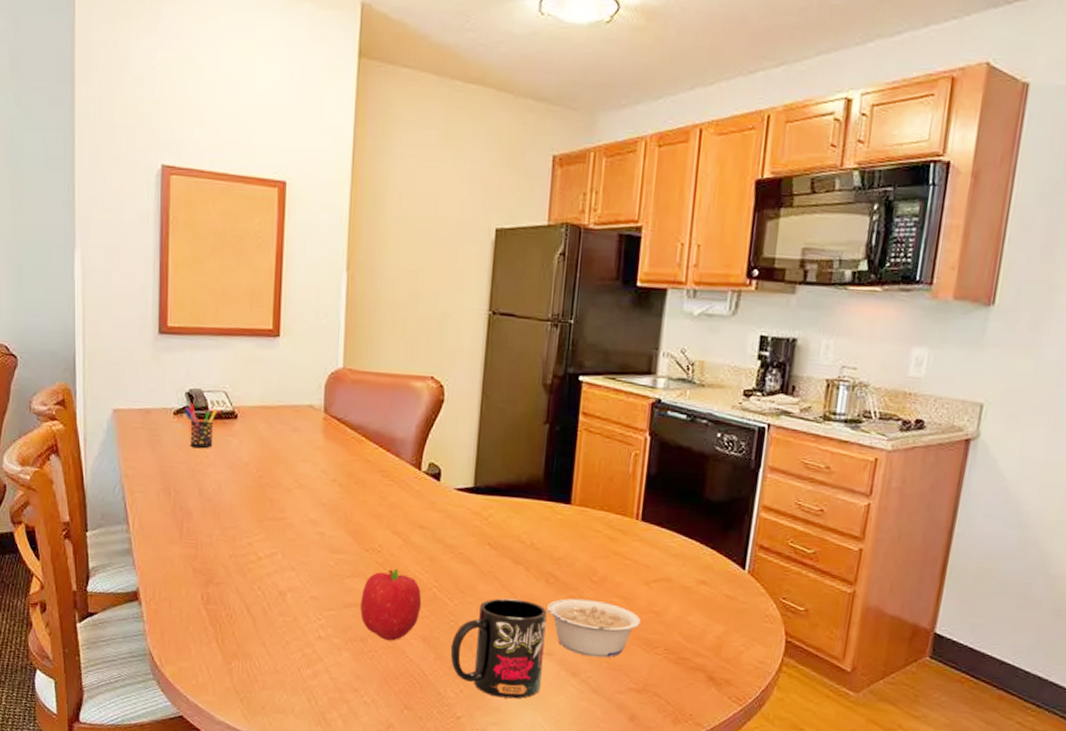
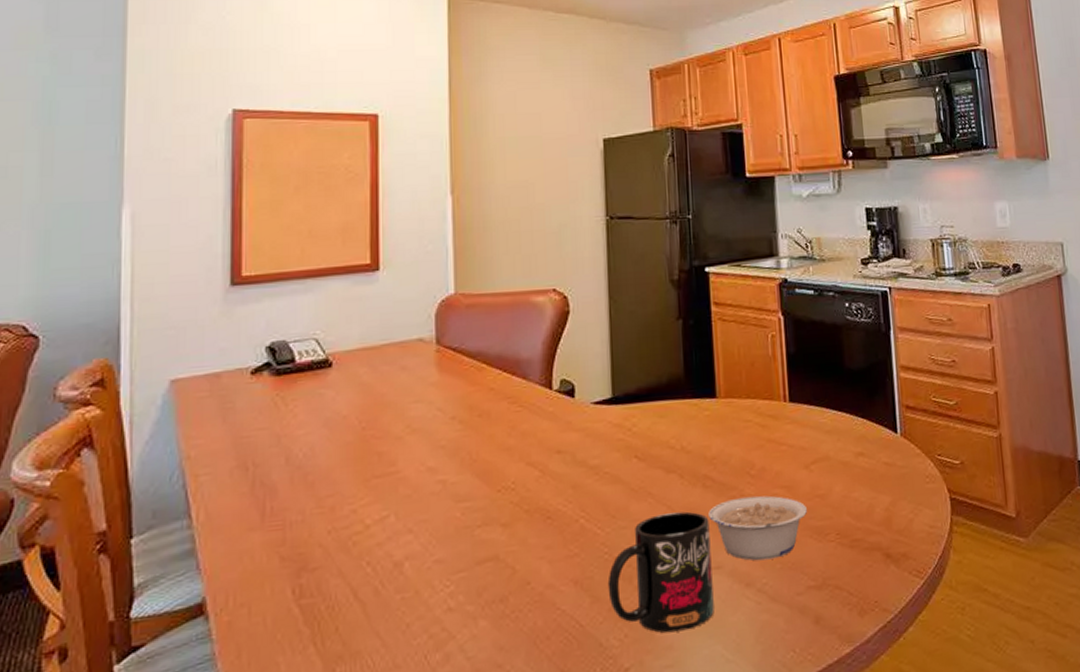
pen holder: present [185,403,218,448] -> none [265,357,308,408]
fruit: present [360,568,422,641] -> none [496,505,569,594]

